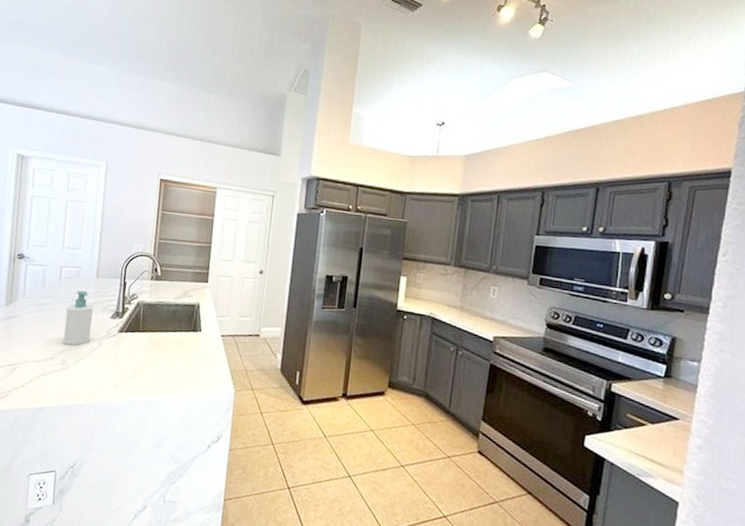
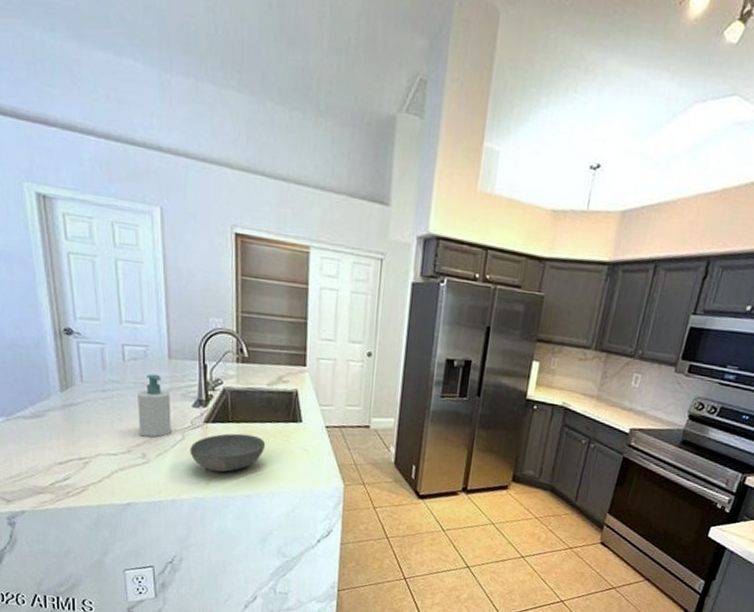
bowl: none [103,342,169,378] -> present [190,433,266,473]

